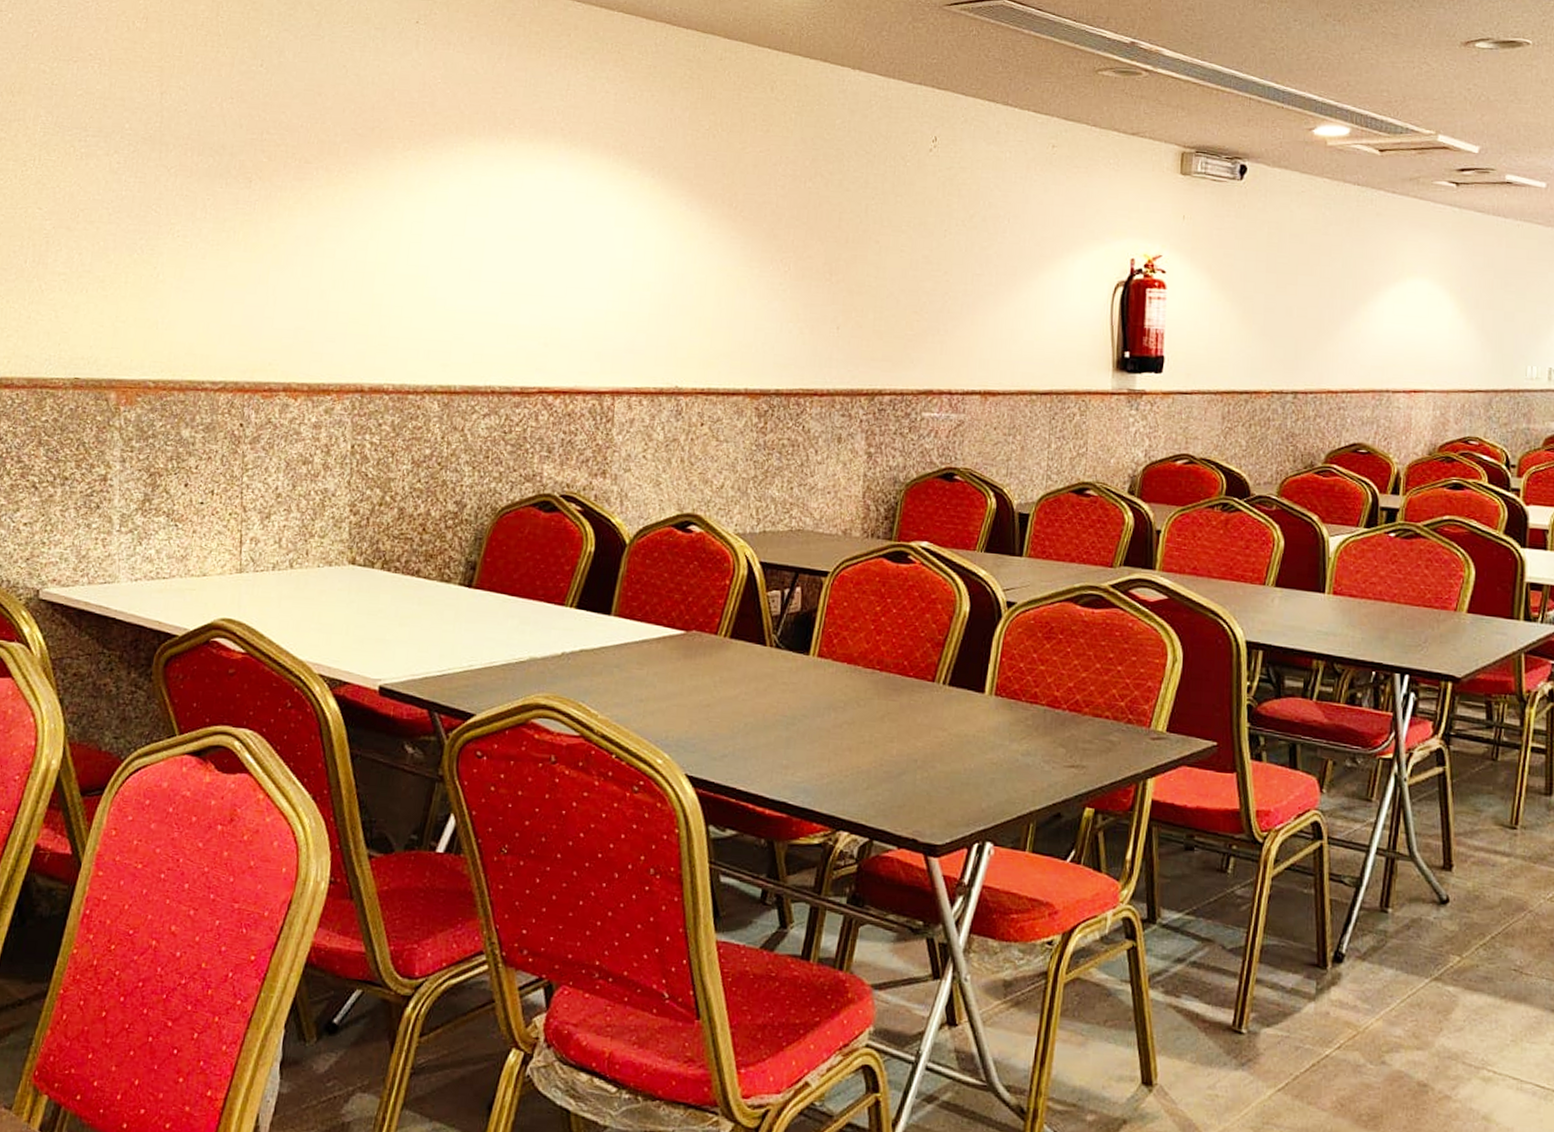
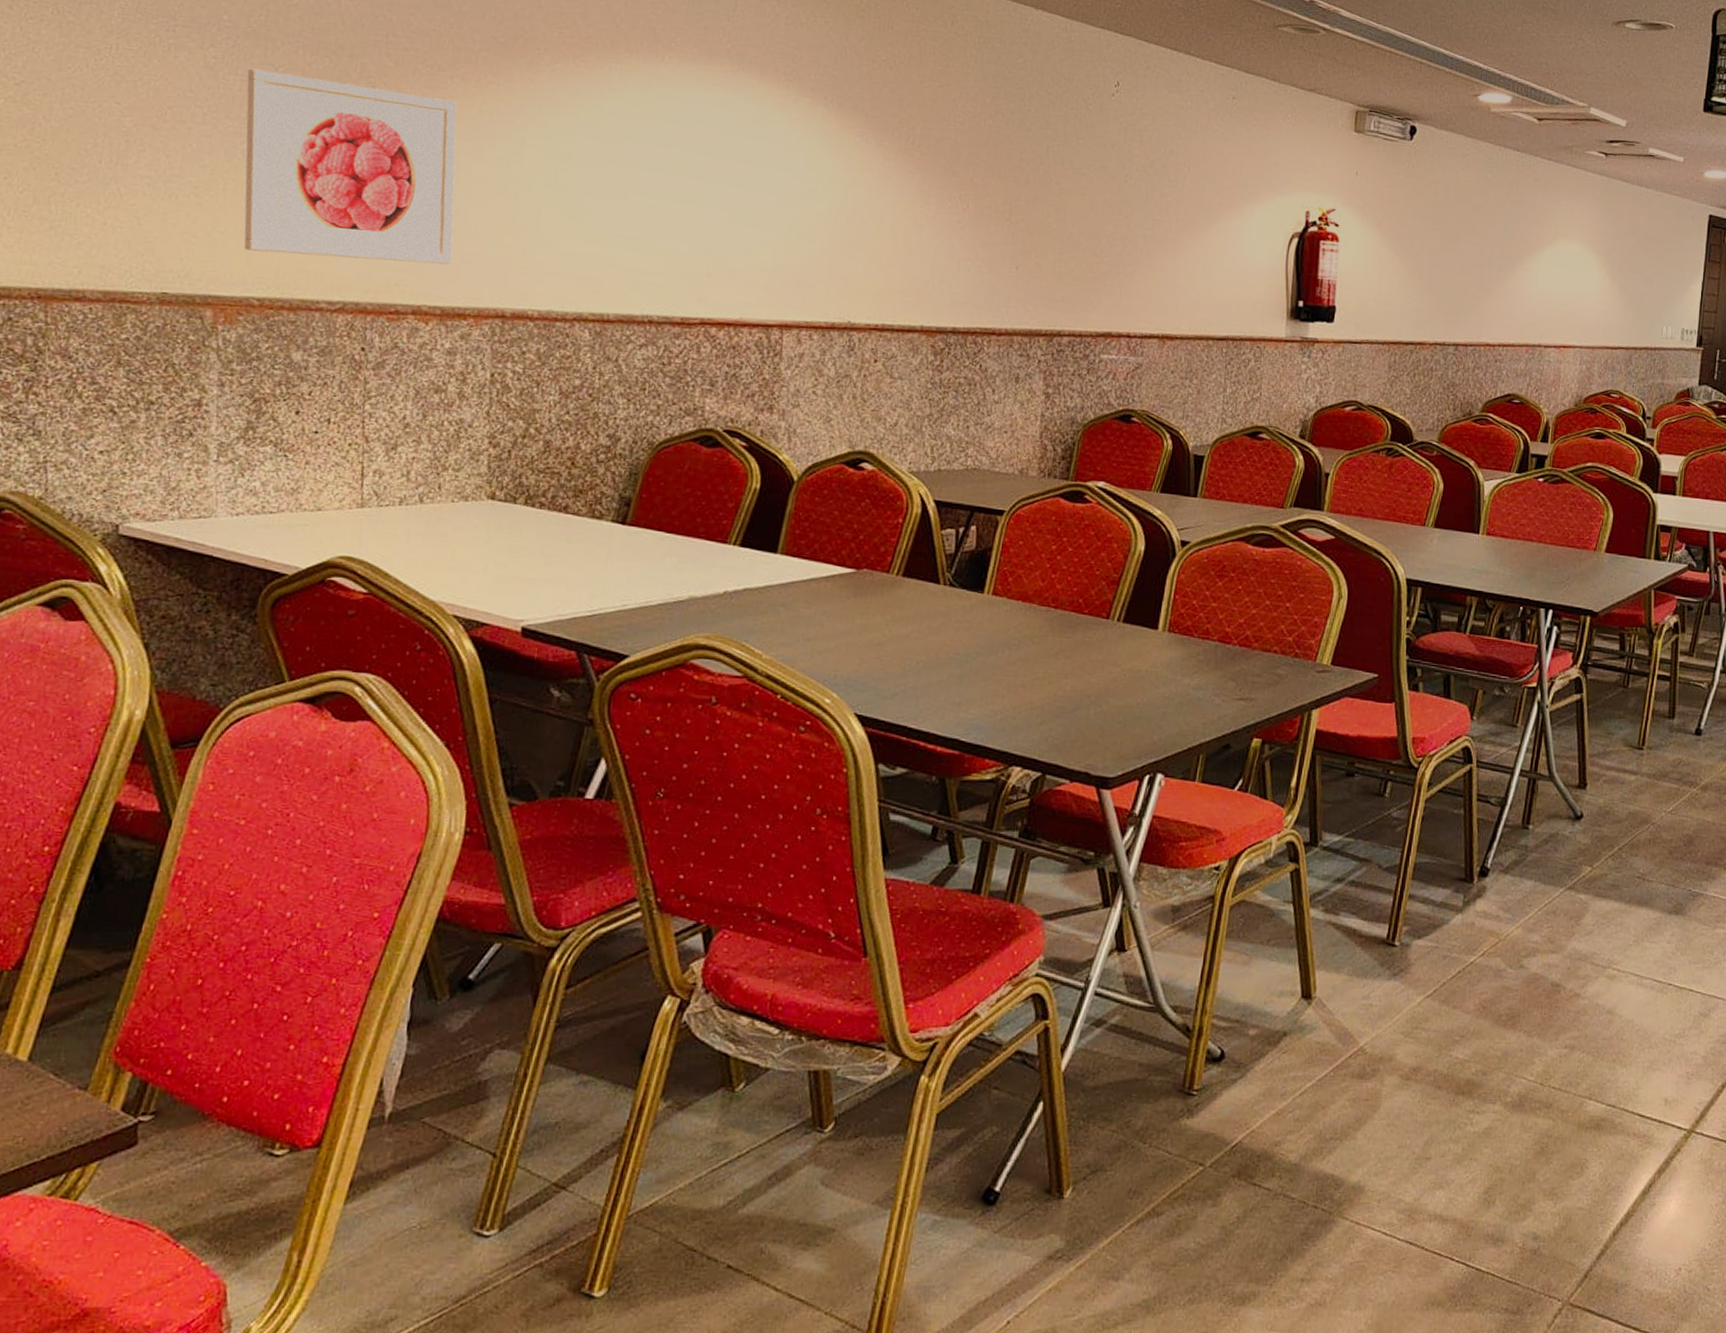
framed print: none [142,171,322,344] -> present [244,68,457,265]

